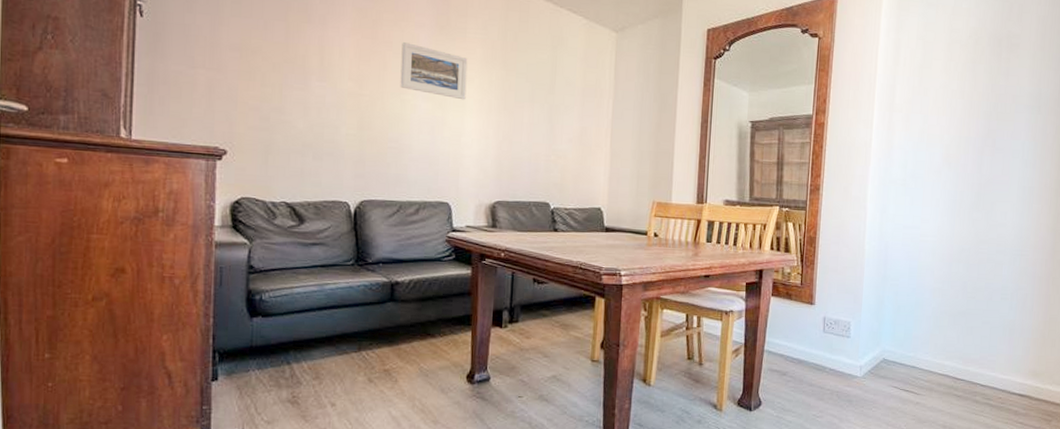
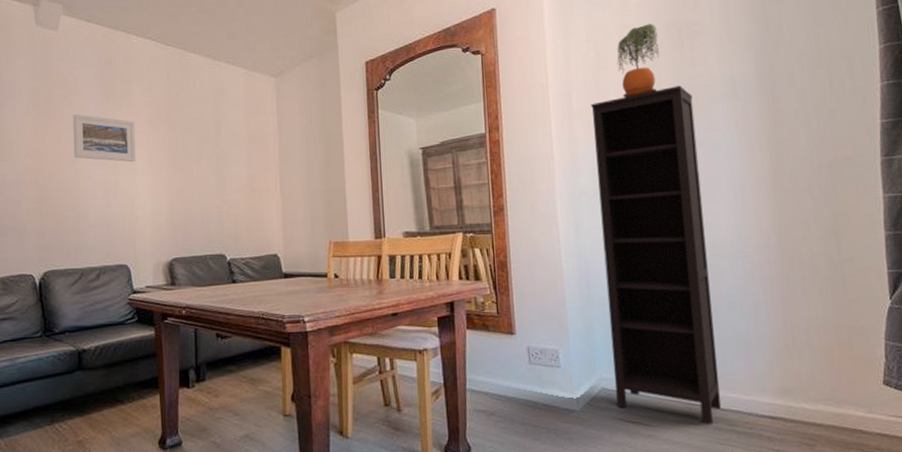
bookcase: none [893,92,1002,398] -> present [591,86,722,425]
potted plant: none [940,30,981,98] -> present [617,24,660,98]

